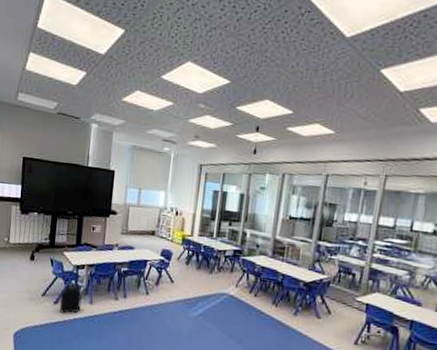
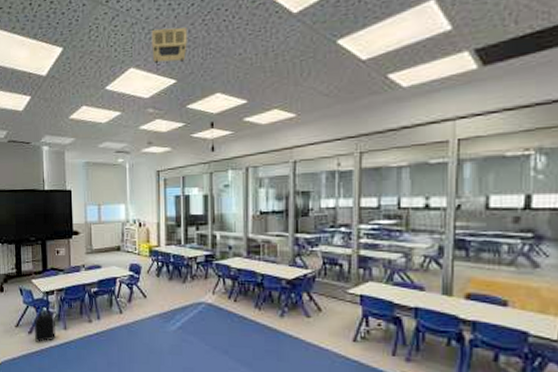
projector: none [211,28,247,69] -> present [151,27,187,71]

